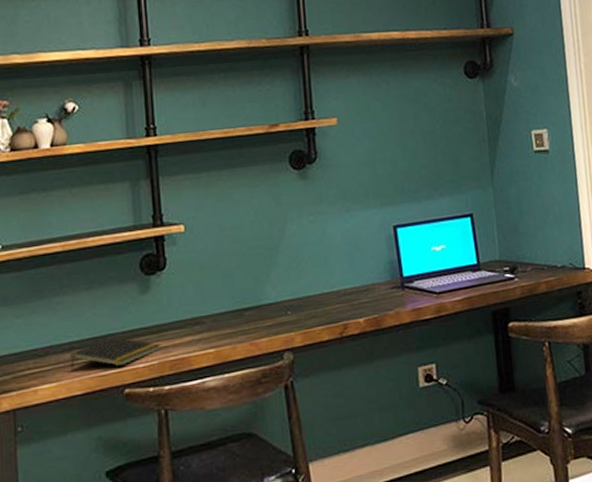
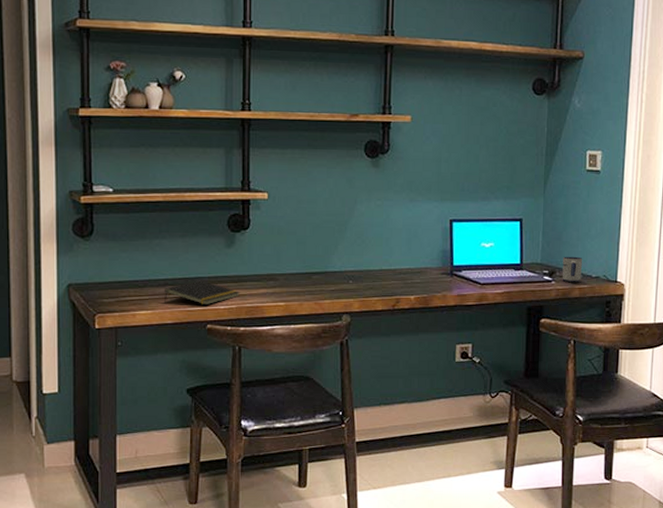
mug: none [522,246,546,277] -> present [562,256,583,282]

